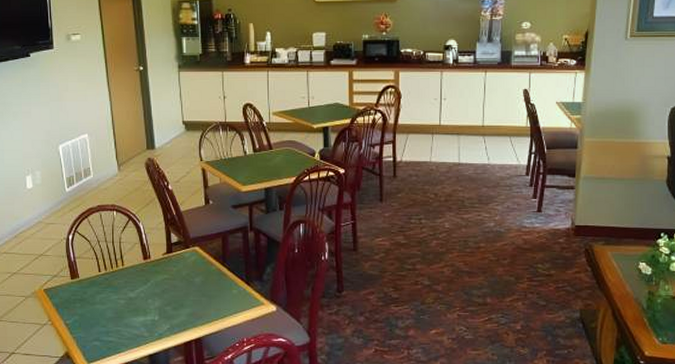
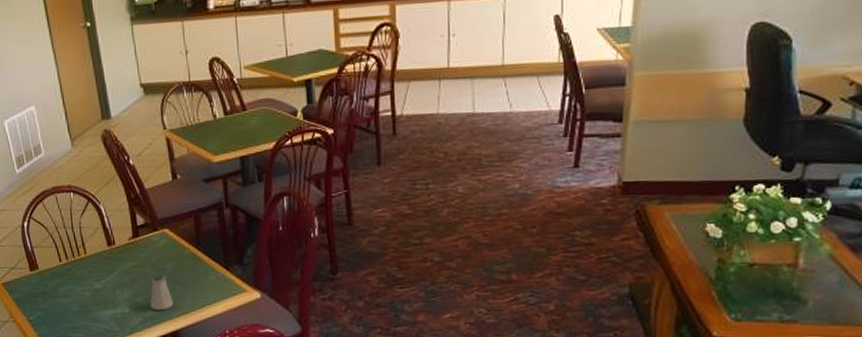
saltshaker: none [179,287,199,319] -> present [150,274,173,311]

